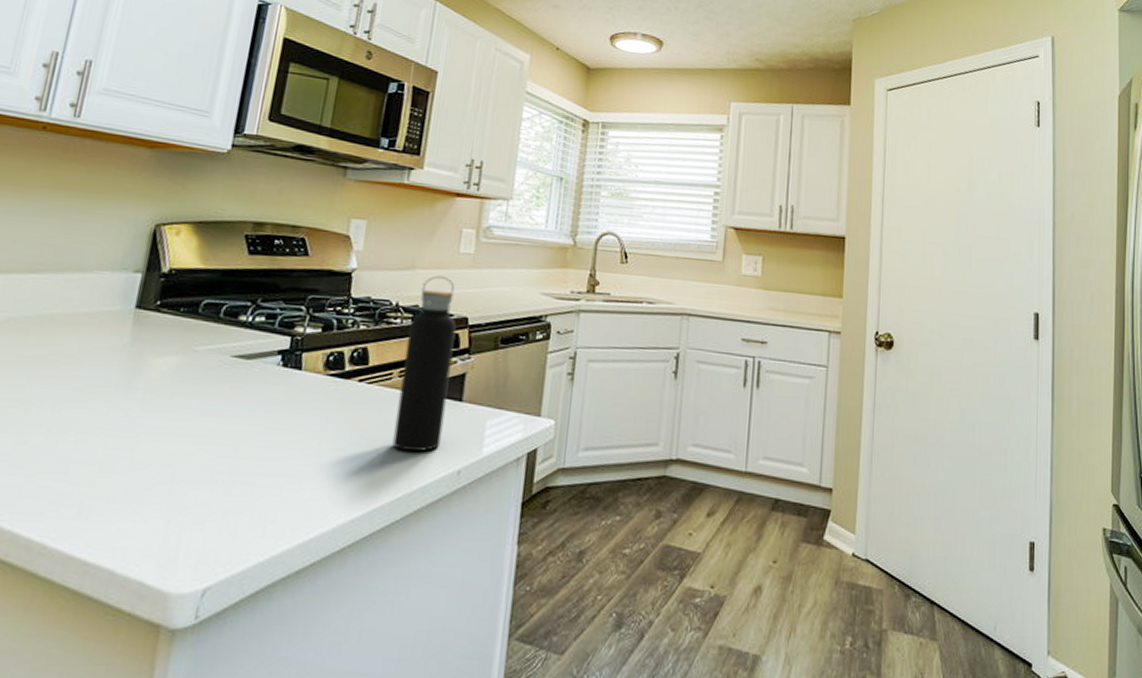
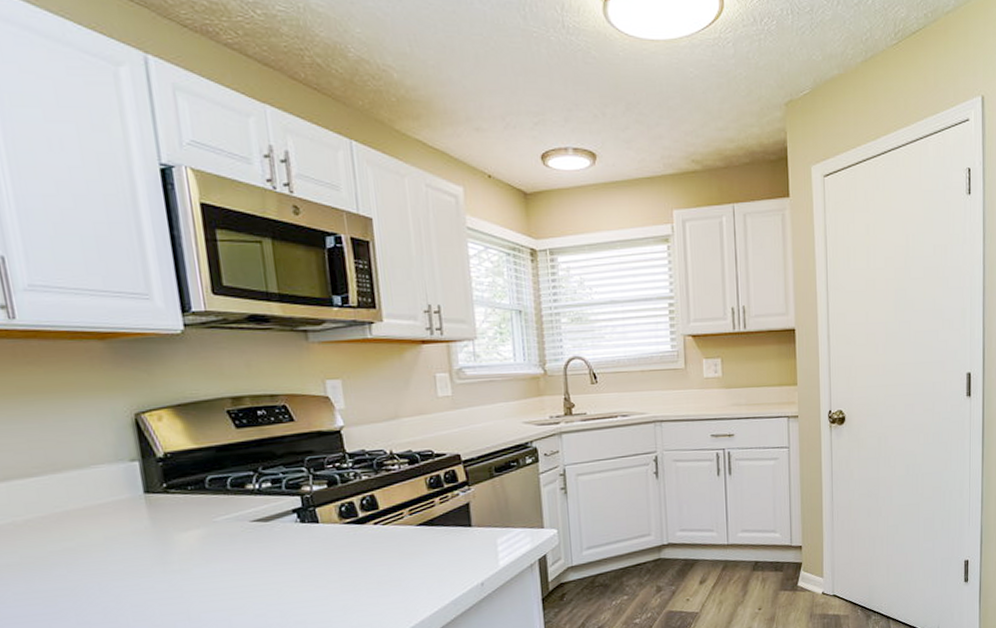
water bottle: present [392,275,457,452] -> none [407,420,461,575]

